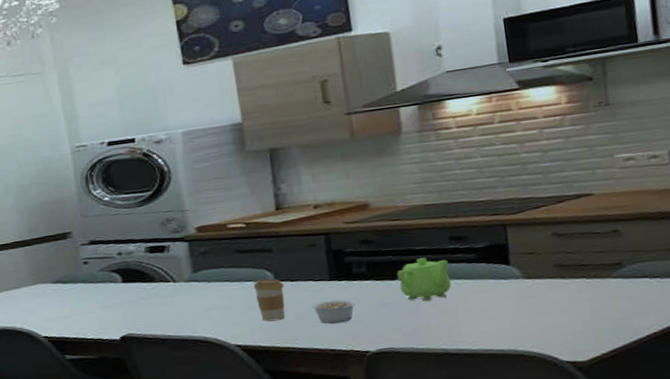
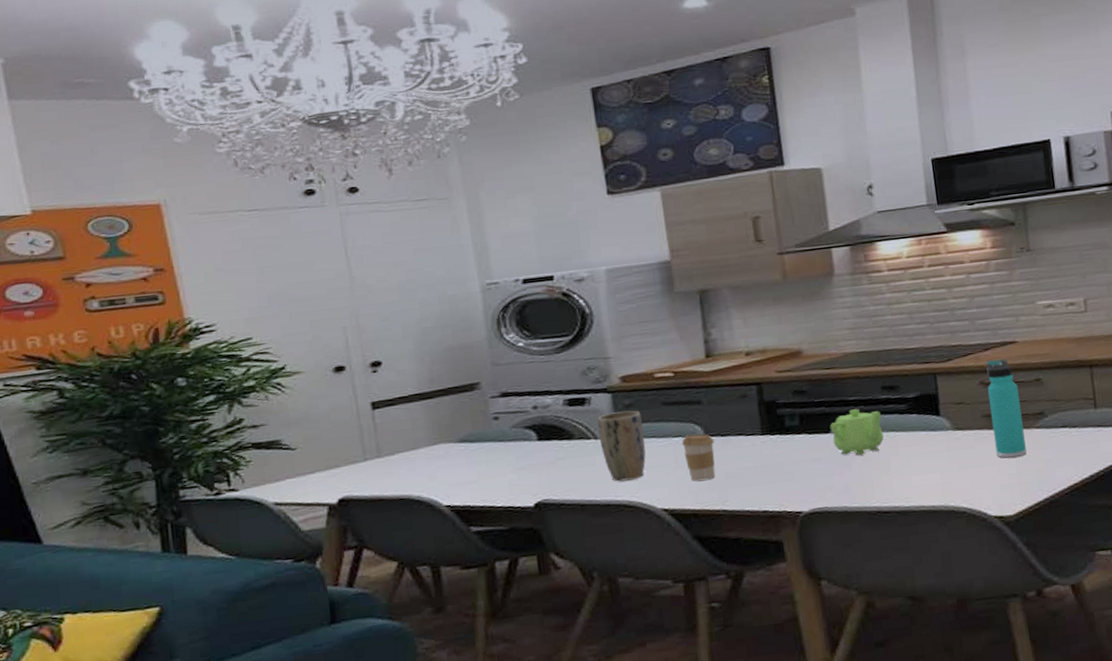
plant pot: none [175,257,220,320] -> present [597,410,646,482]
legume: present [311,299,357,323] -> none [743,455,790,482]
thermos bottle: none [559,211,602,306] -> present [986,359,1027,458]

